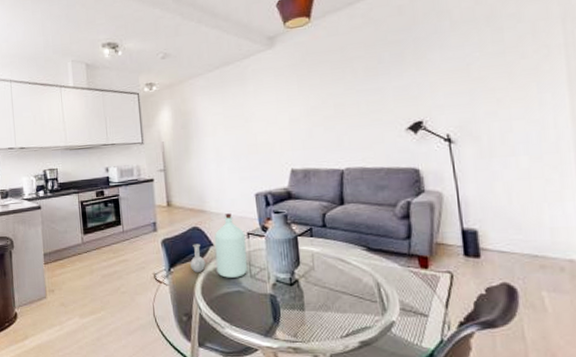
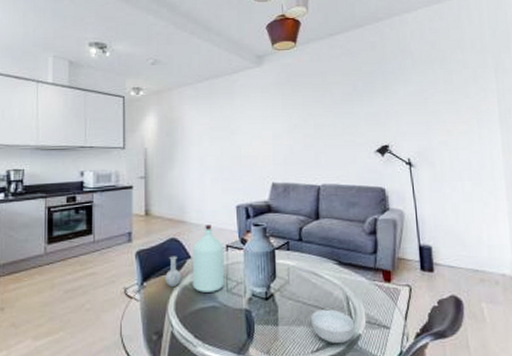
cereal bowl: none [339,295,388,330] -> present [311,309,355,344]

